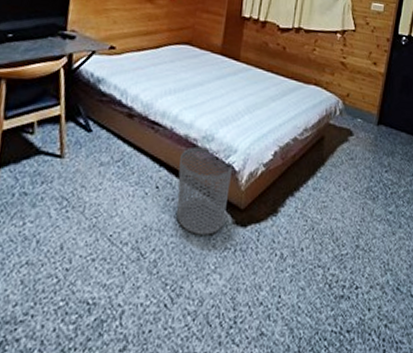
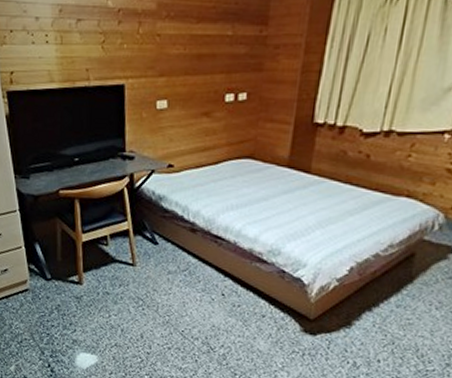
waste bin: present [177,146,232,235] -> none [243,260,301,339]

